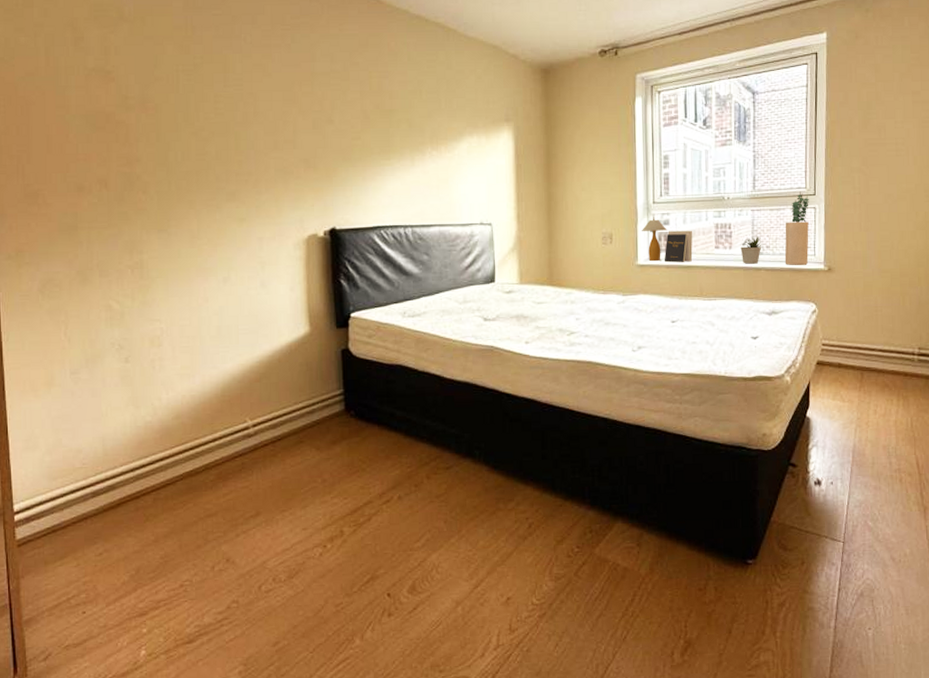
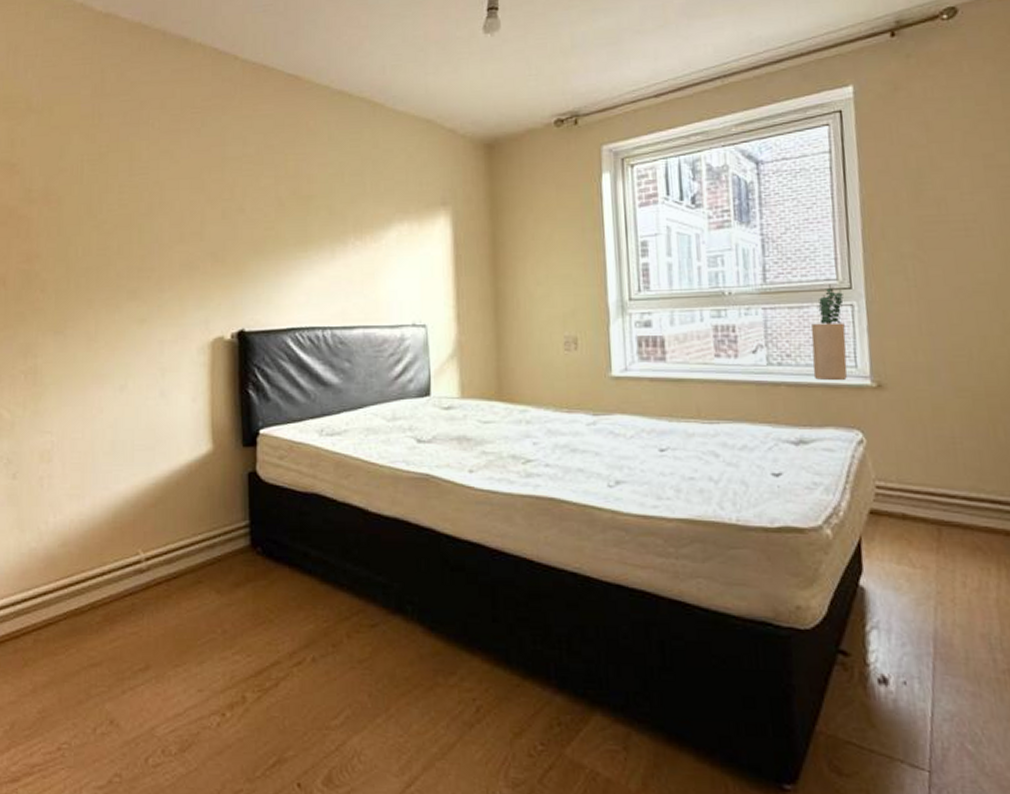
table lamp: present [642,217,668,262] -> none [615,317,650,373]
books: present [664,230,693,263] -> none [646,334,685,376]
potted plant: present [740,237,762,264] -> none [749,342,780,377]

